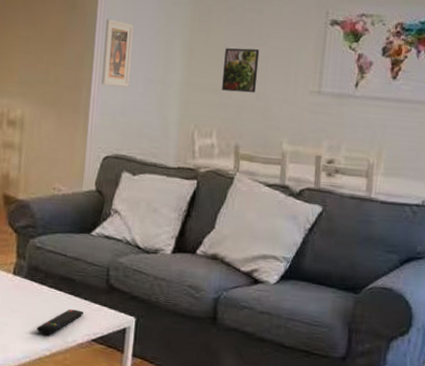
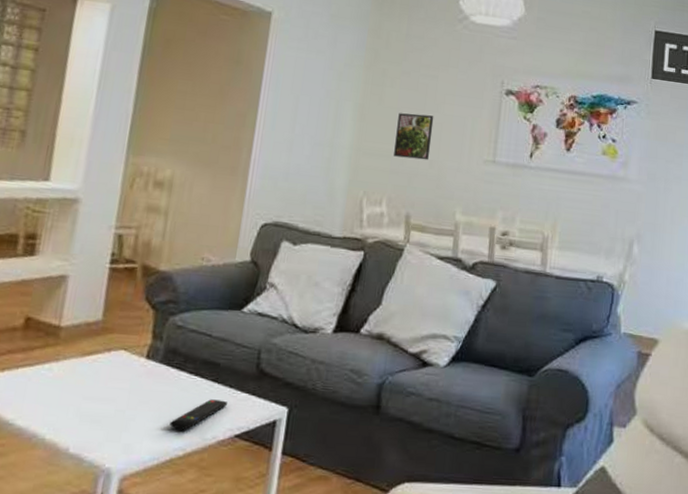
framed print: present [101,19,134,87] -> none [264,77,303,150]

